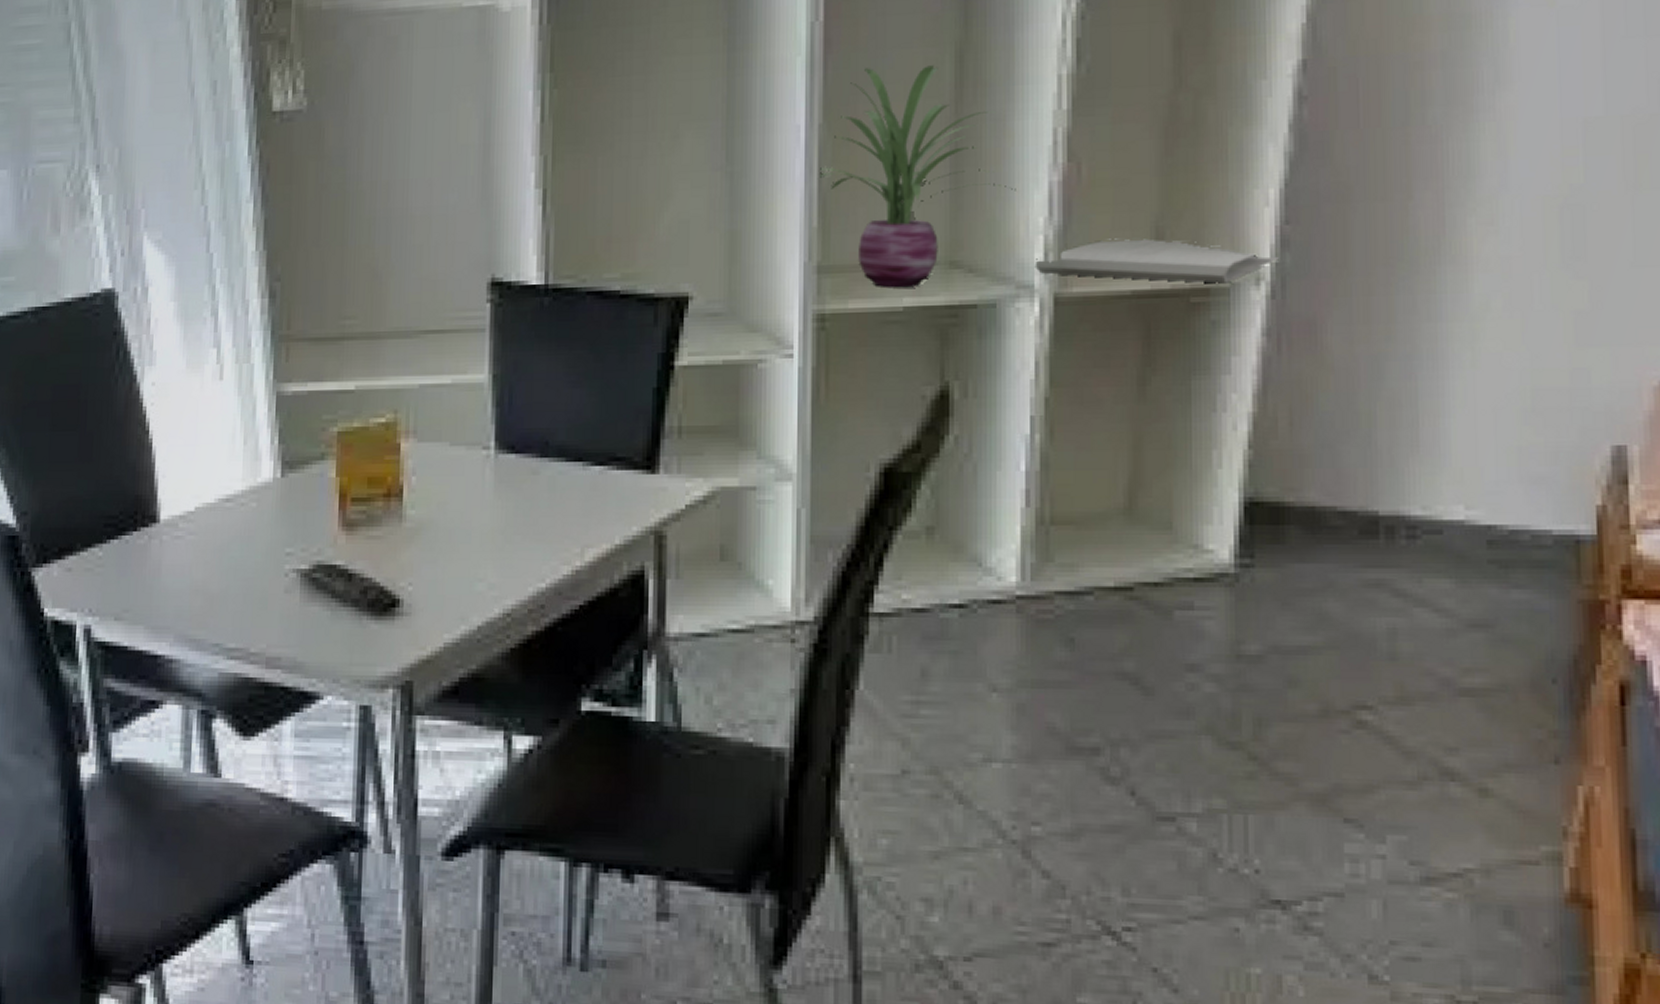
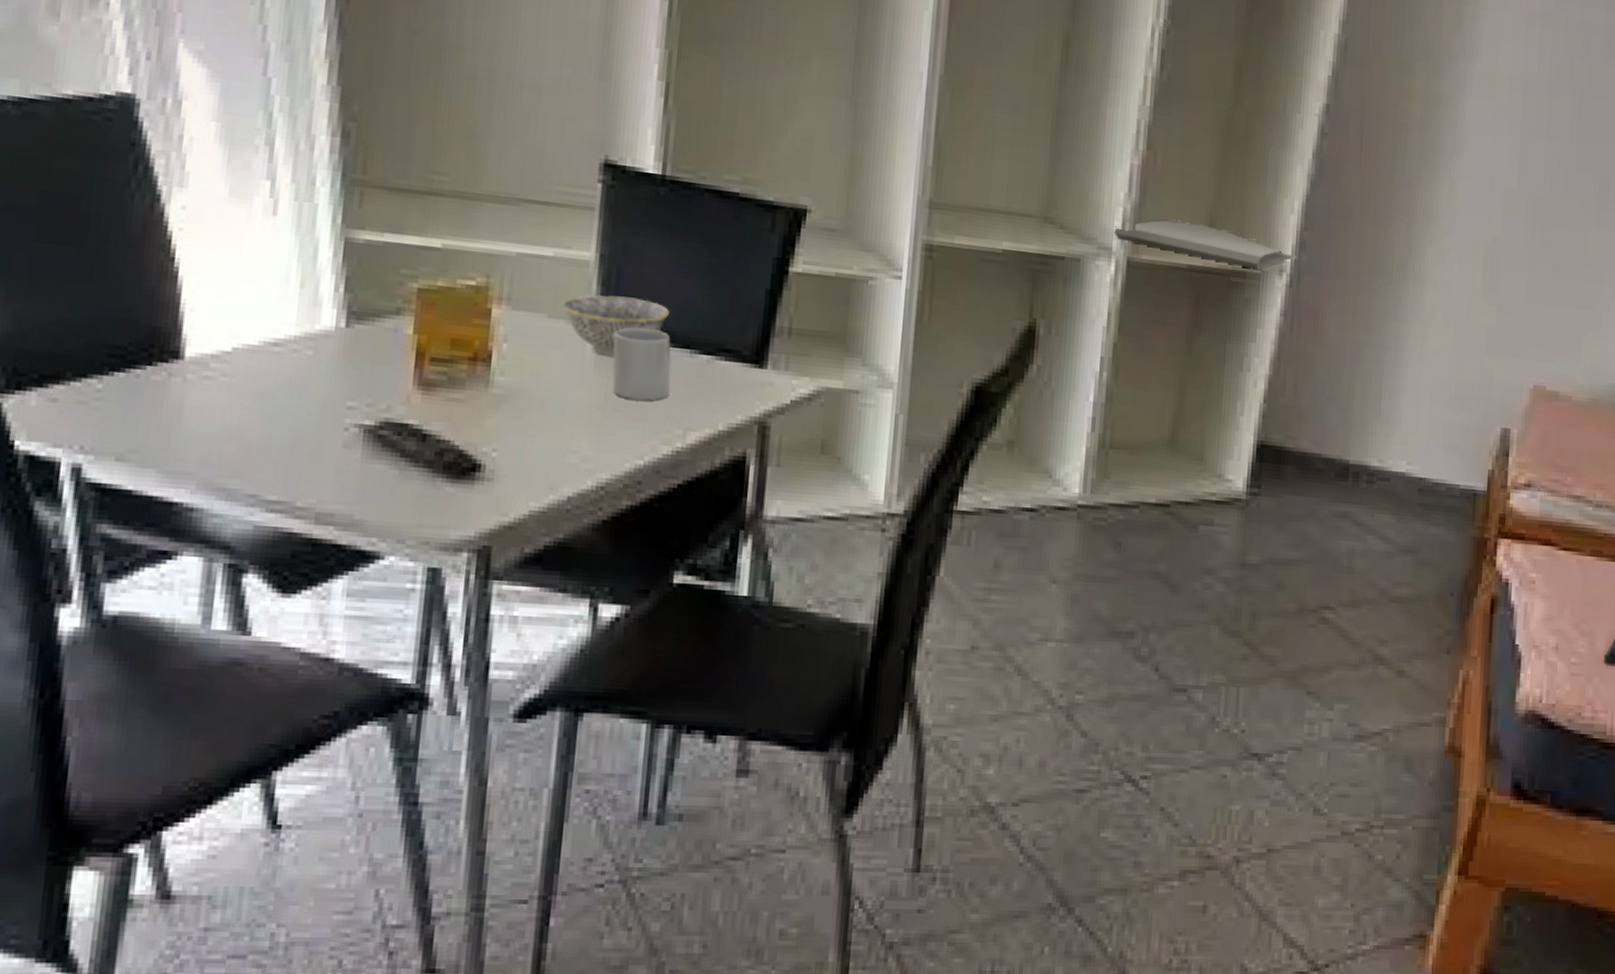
bowl: none [461,415,561,477] -> present [562,295,670,356]
mug: none [509,444,566,520] -> present [612,327,671,401]
decorative plant: present [817,65,1013,287] -> none [935,34,1101,233]

